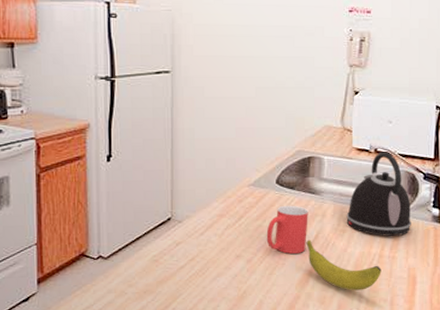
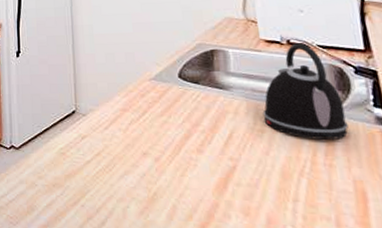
mug: present [266,205,308,254] -> none [173,100,220,154]
banana: present [306,239,382,291] -> none [219,139,318,203]

